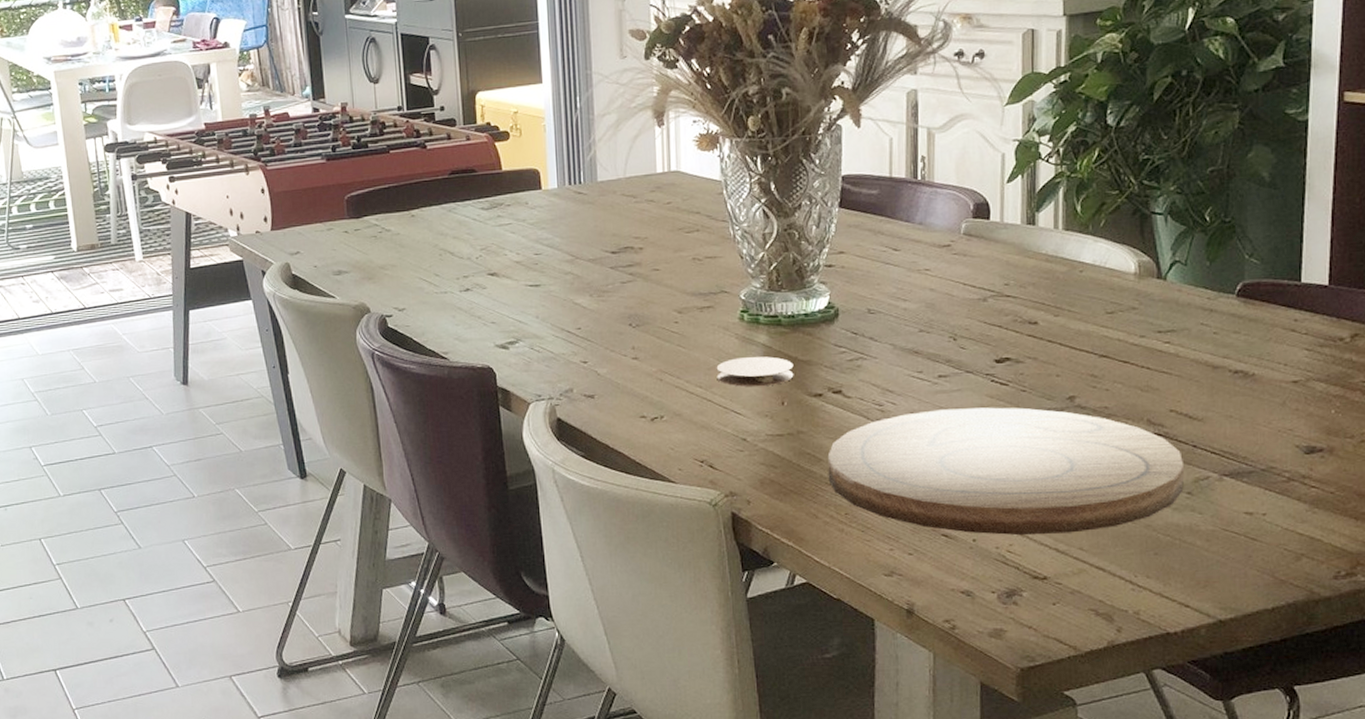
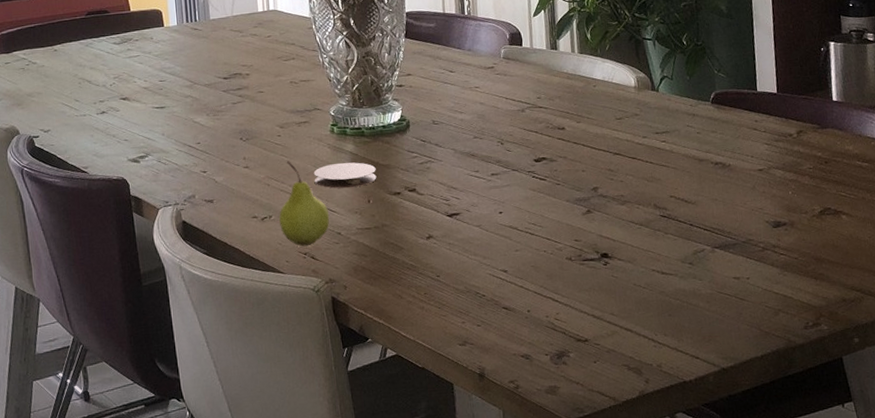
fruit: none [672,352,734,453] -> present [279,161,330,247]
cutting board: present [827,407,1185,536] -> none [407,198,686,306]

